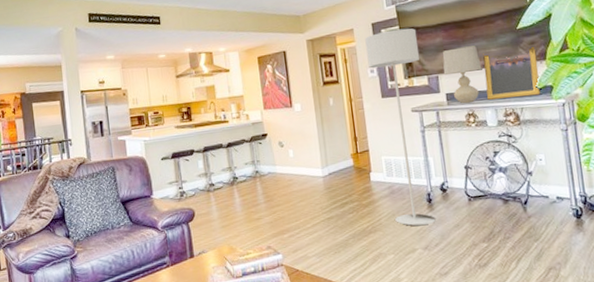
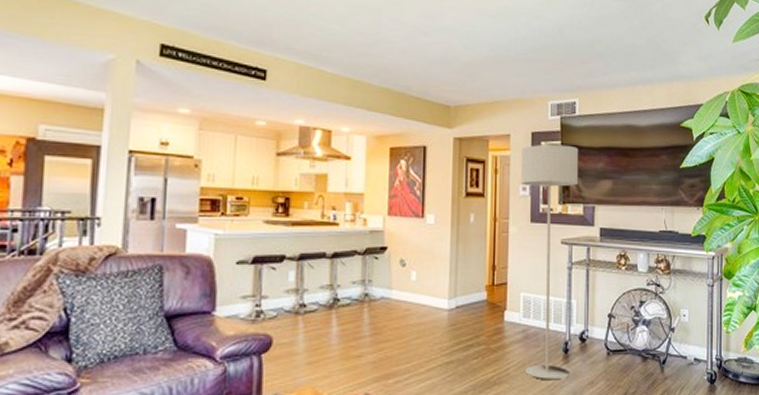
table lamp: present [442,45,482,104] -> none [600,178,641,243]
picture frame: present [483,47,541,100] -> none [642,189,695,244]

